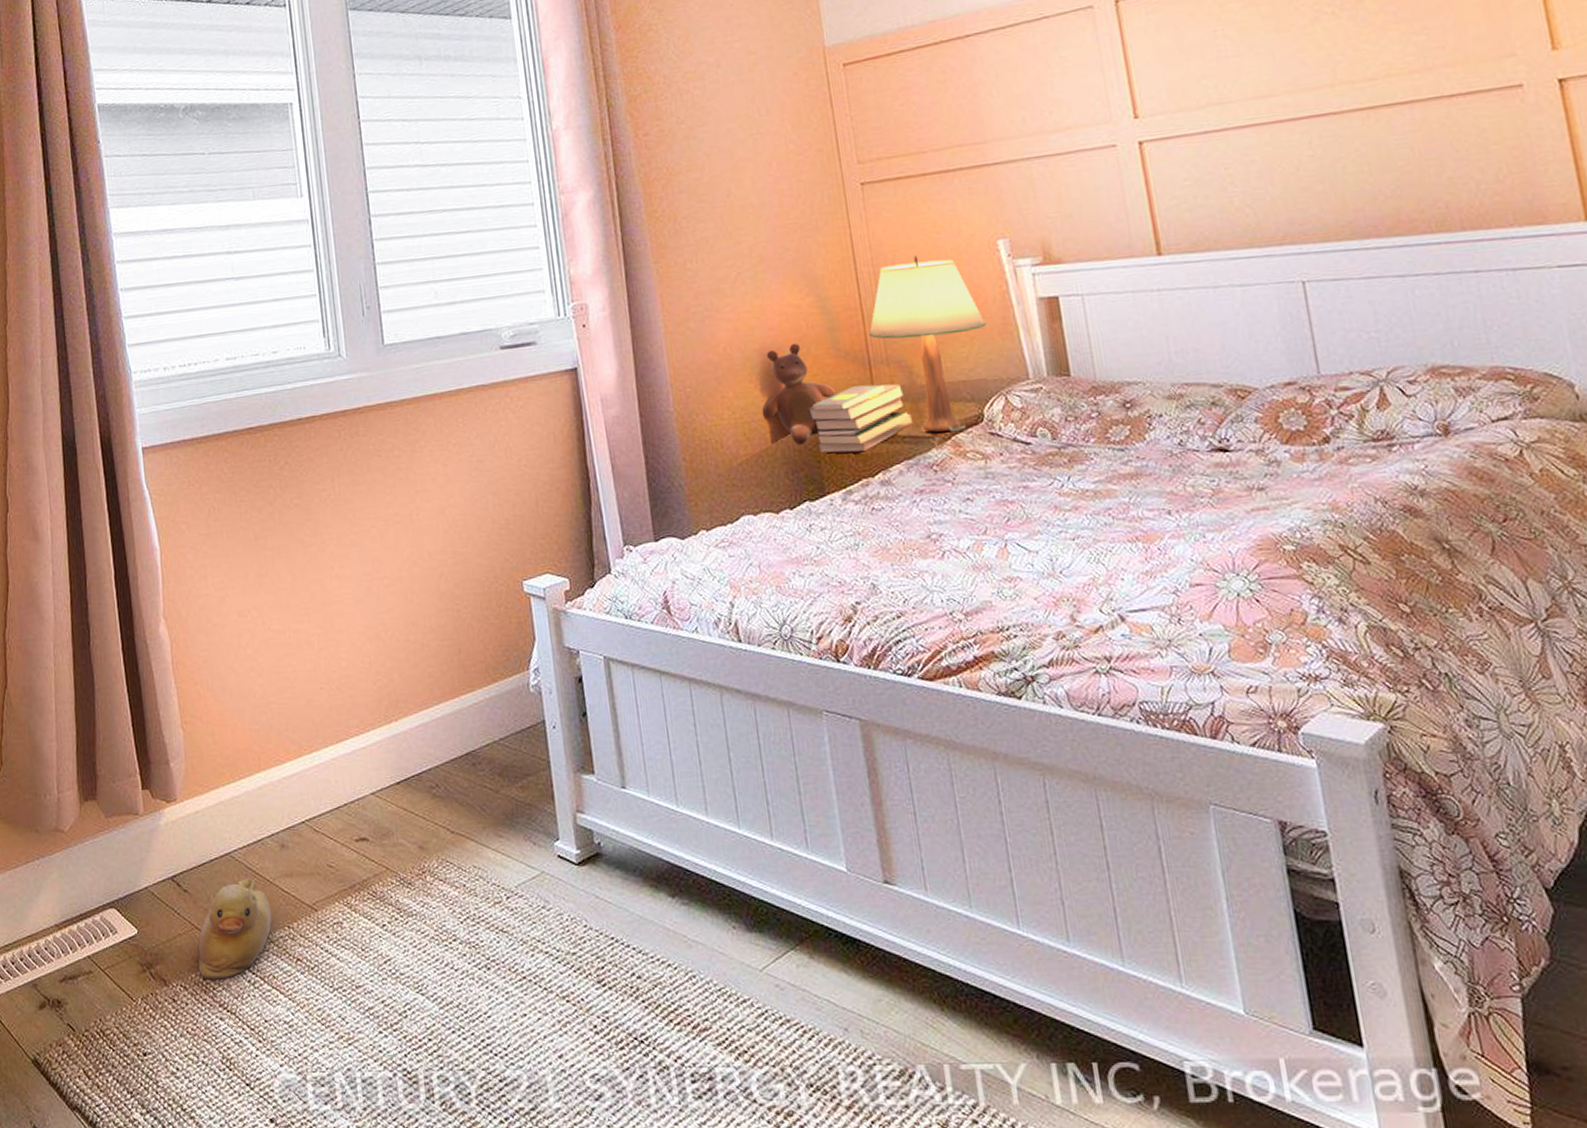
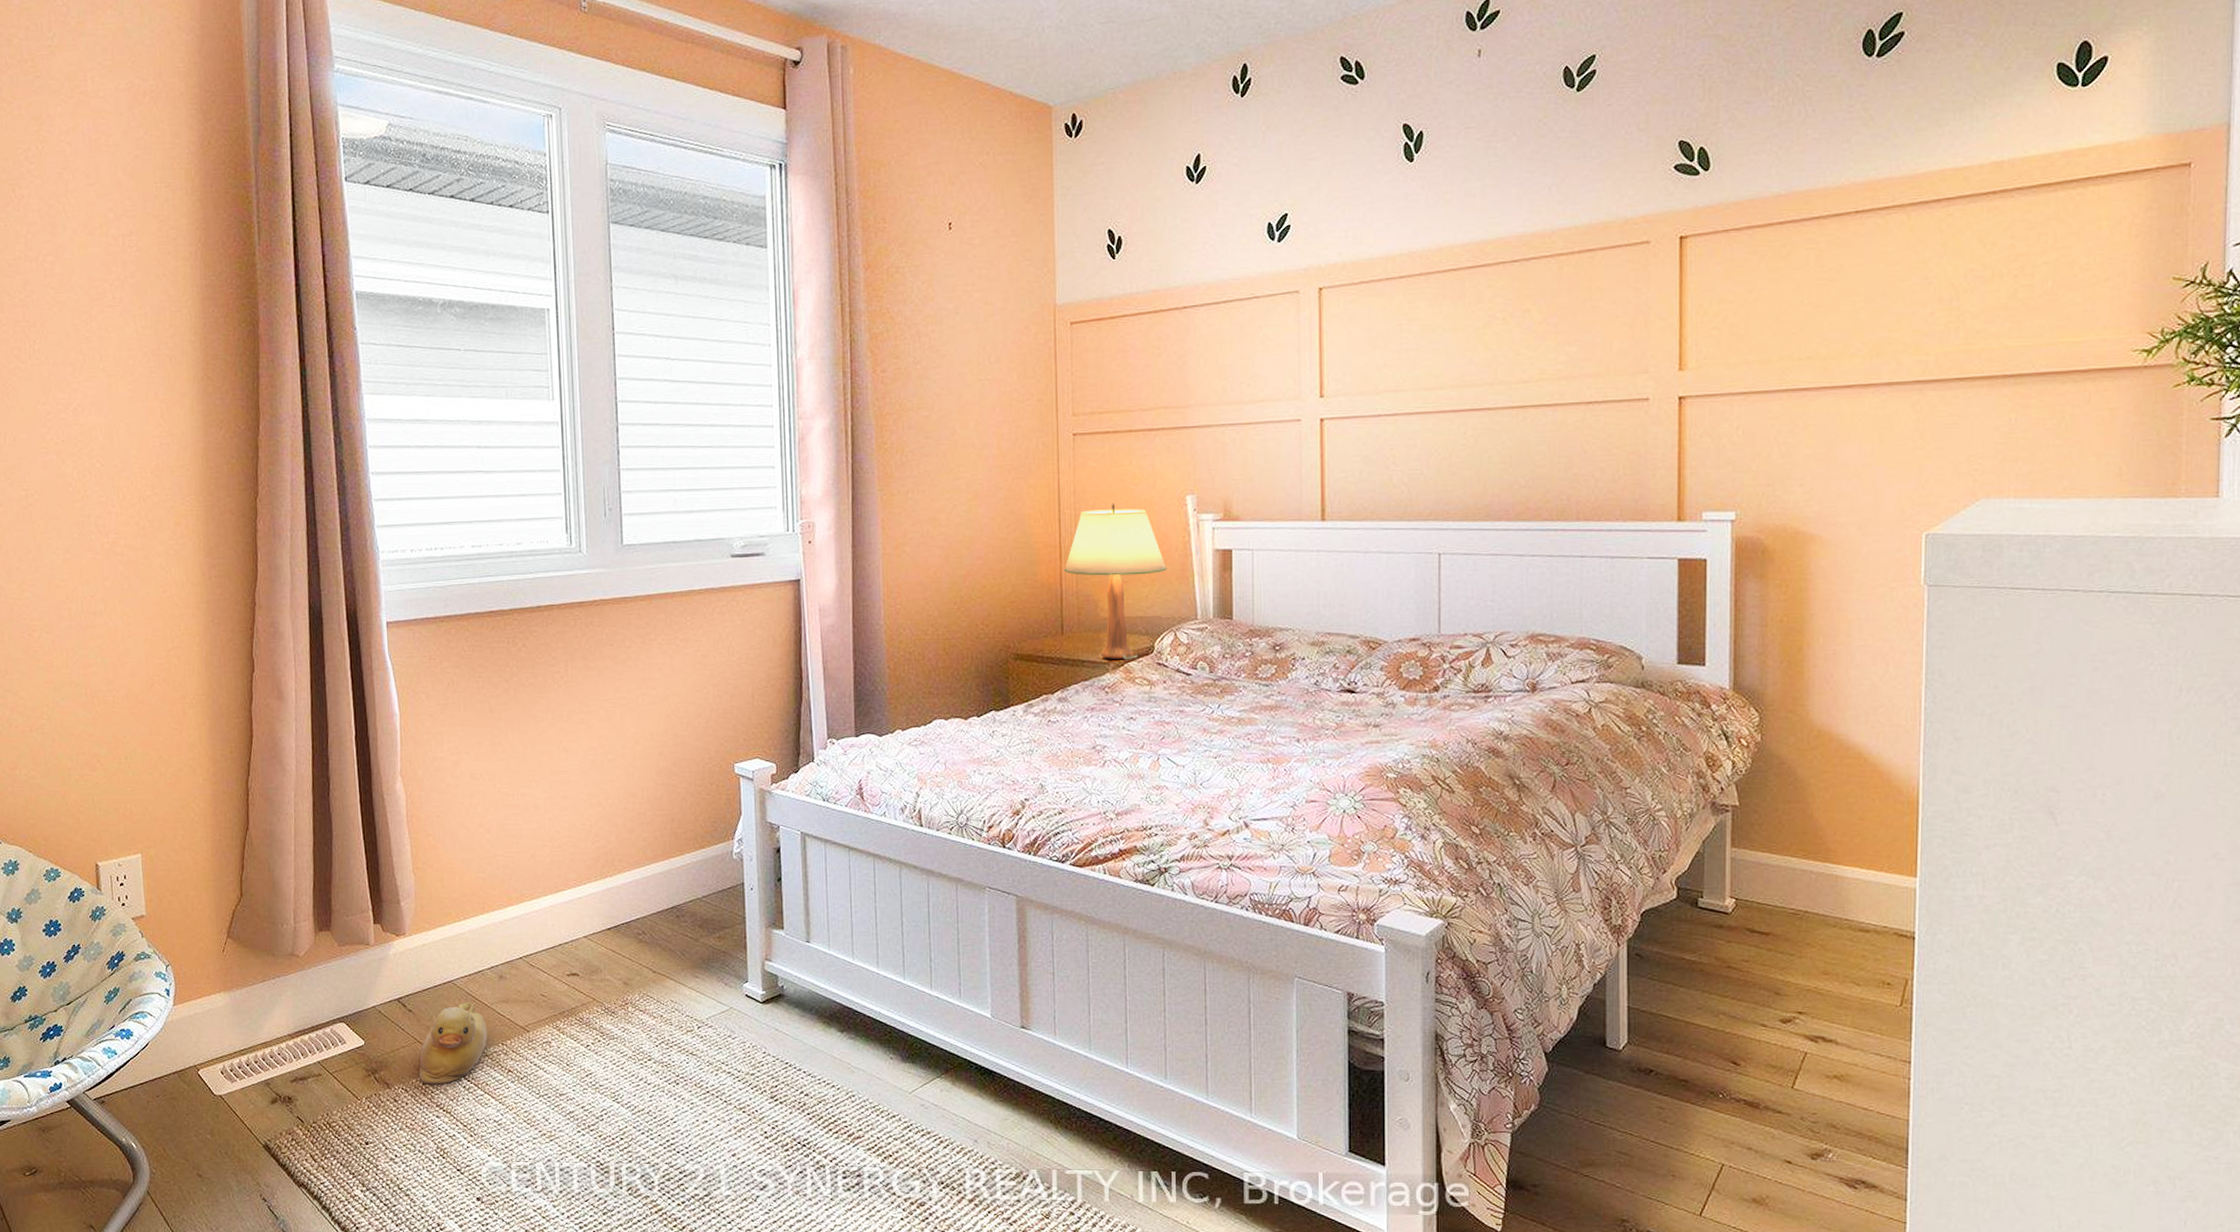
stuffed bear: present [763,342,835,446] -> none [963,572,1028,663]
books: present [808,383,914,453] -> none [1003,614,1093,672]

